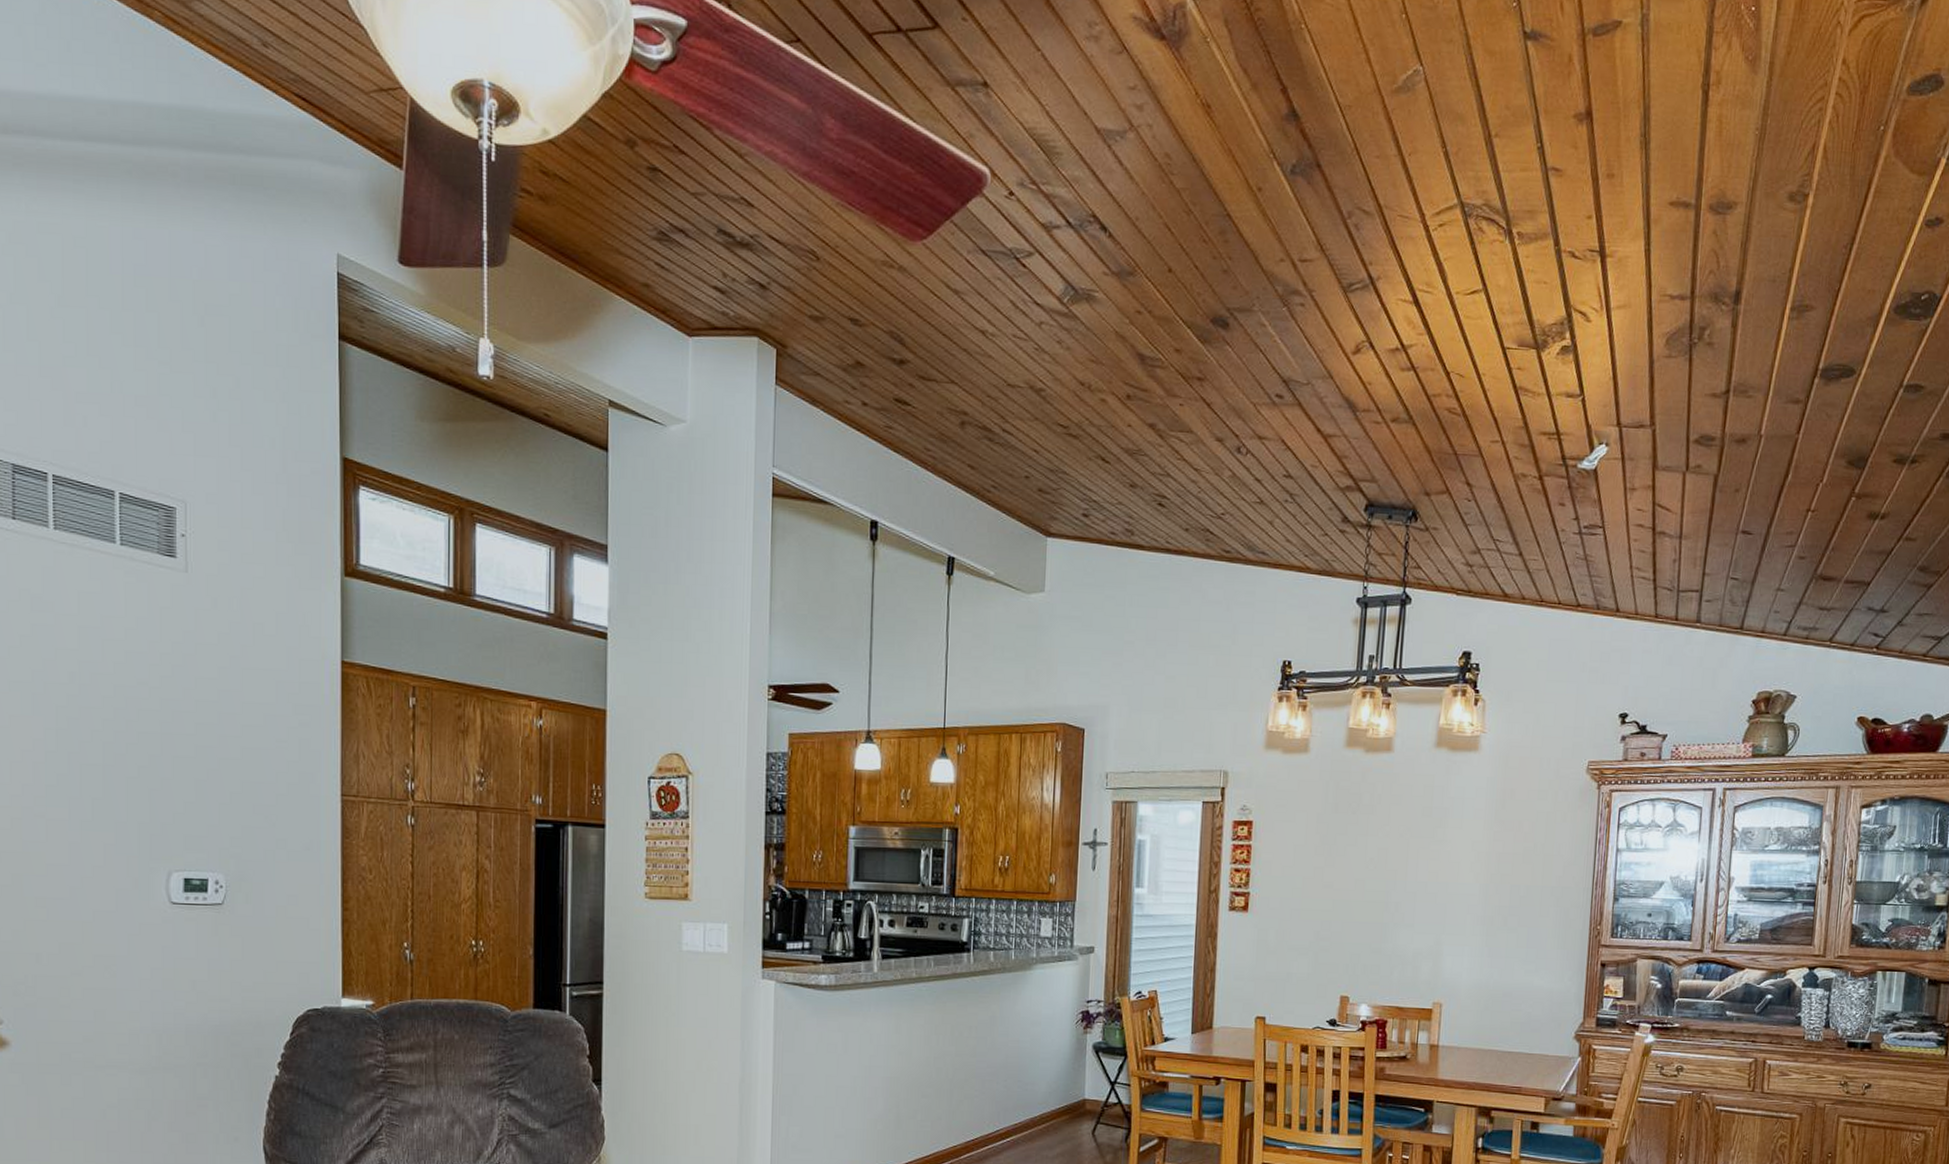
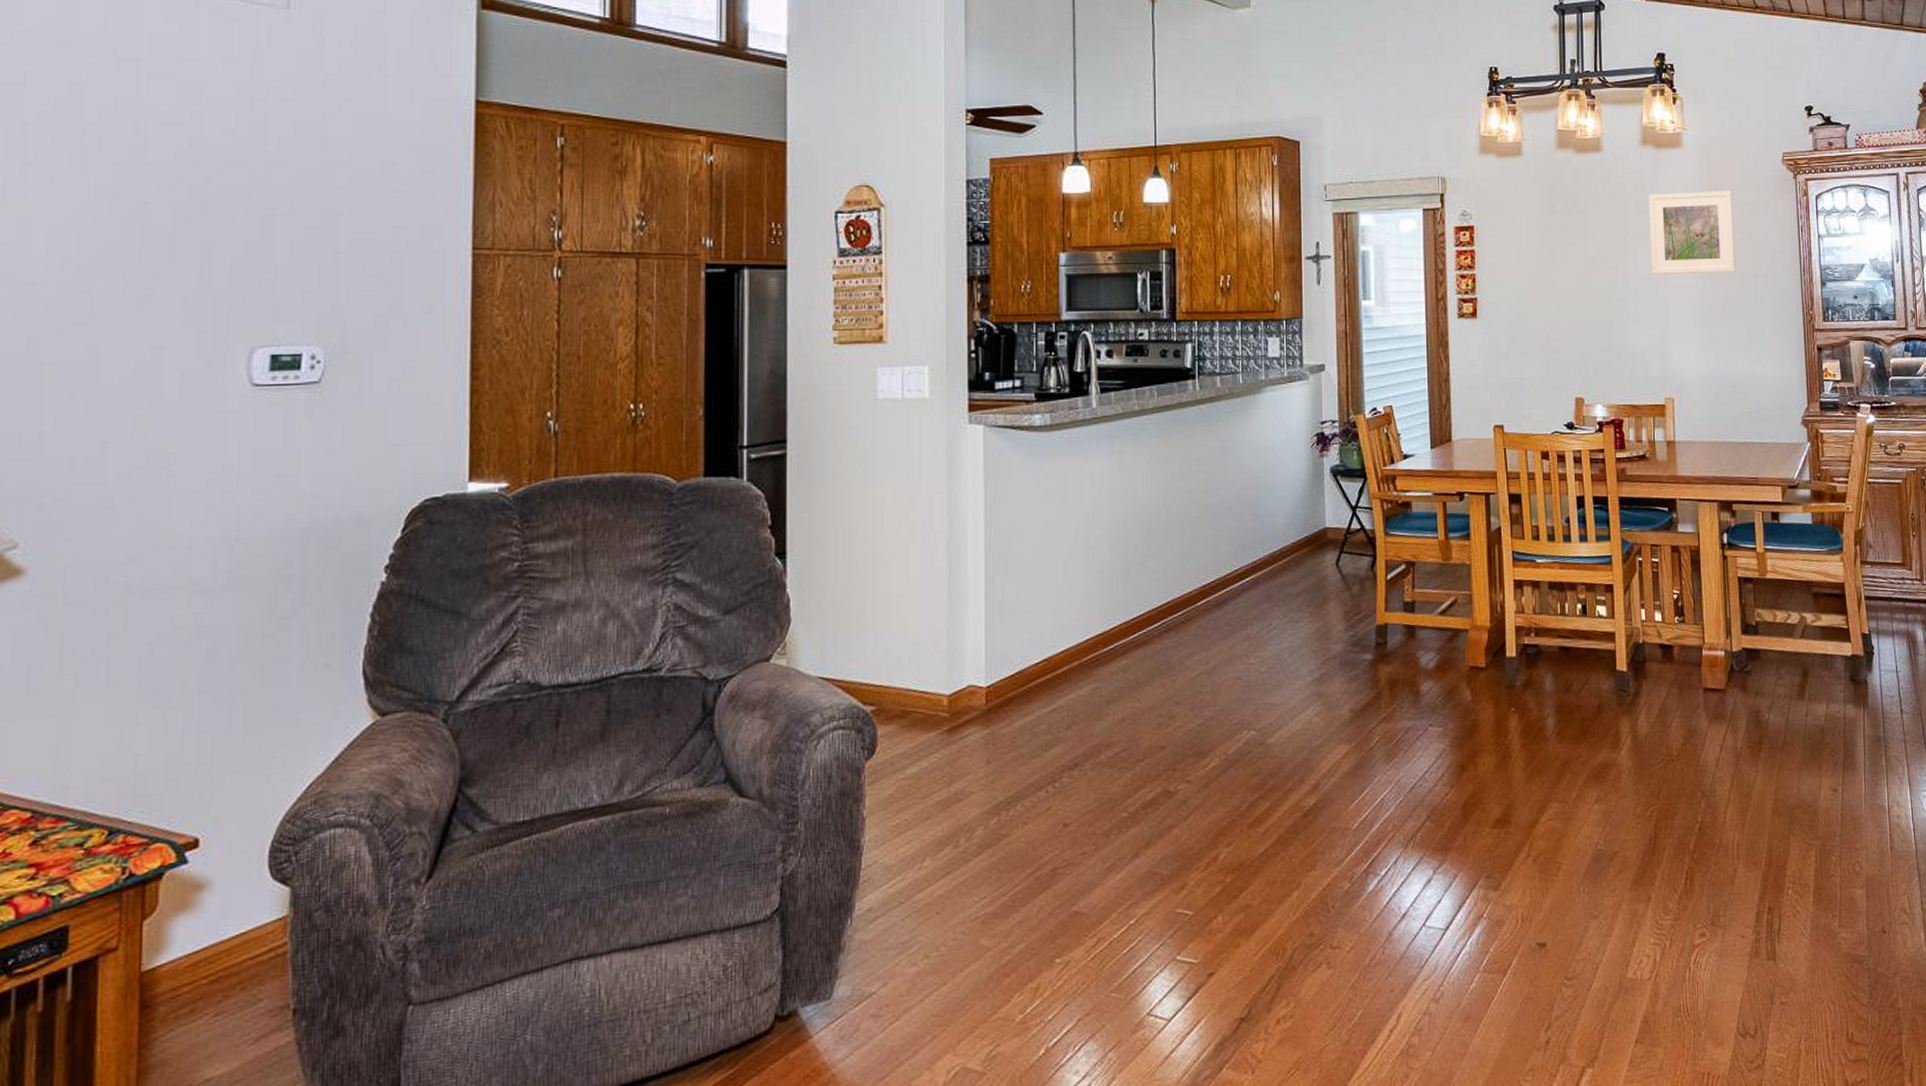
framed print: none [1432,797,1528,882] -> present [1648,191,1736,274]

